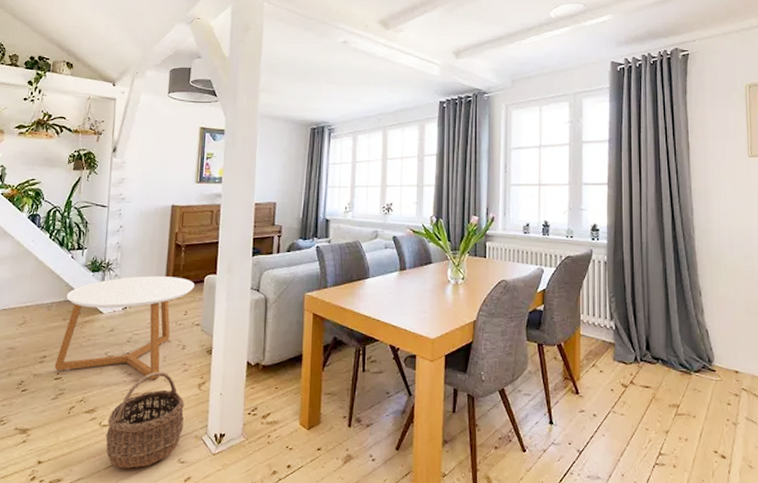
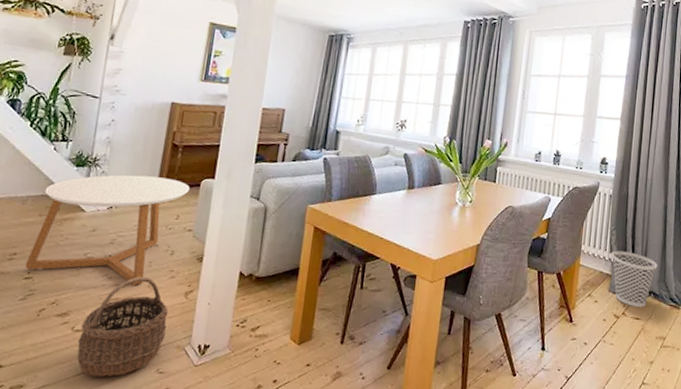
wastebasket: none [612,318,663,375] -> present [611,250,658,307]

